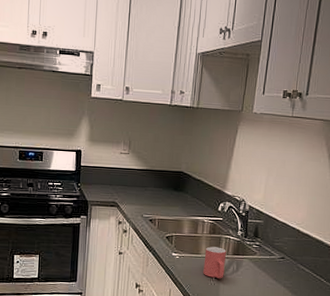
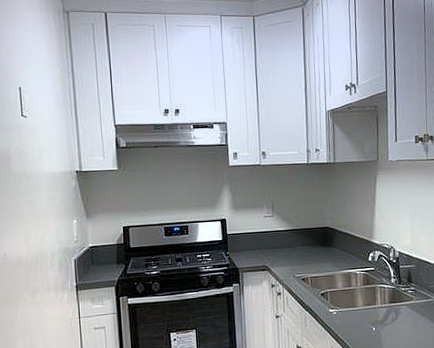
mug: present [203,246,226,279] -> none [362,297,384,330]

